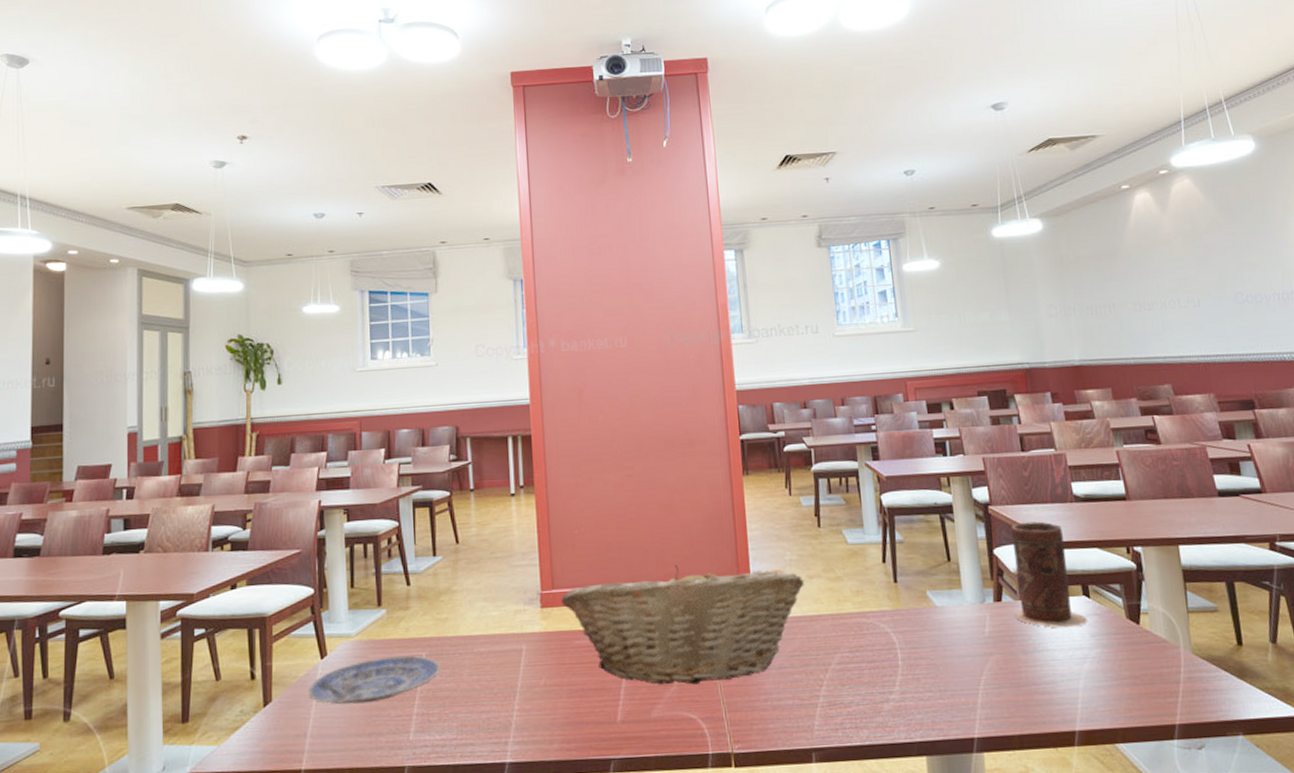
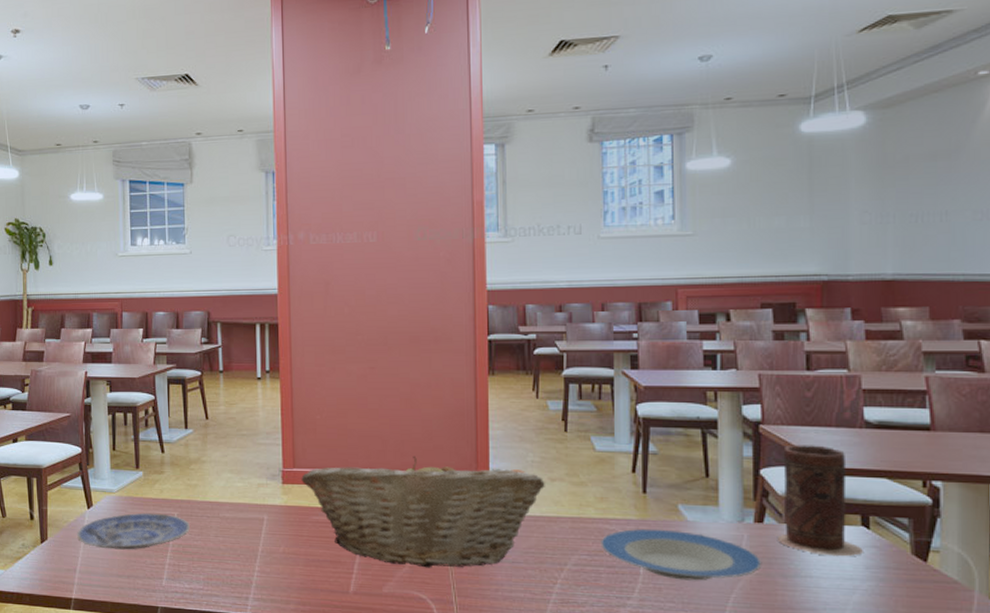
plate: none [860,617,1005,668] -> present [601,528,762,581]

